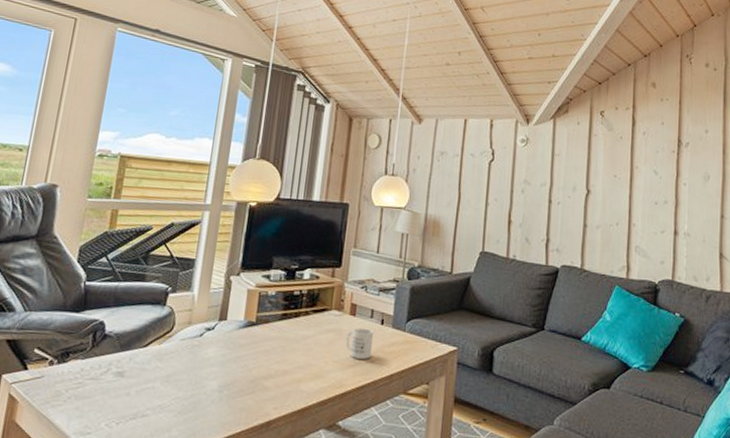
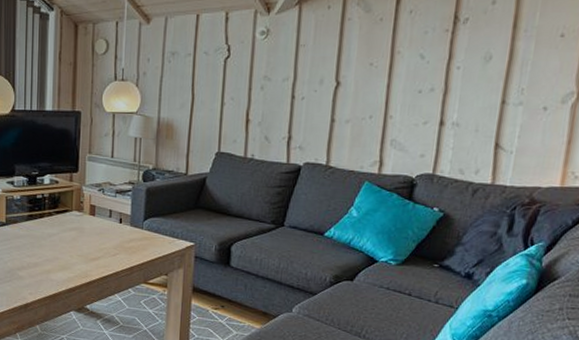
mug: present [345,327,374,359] -> none [88,226,113,254]

